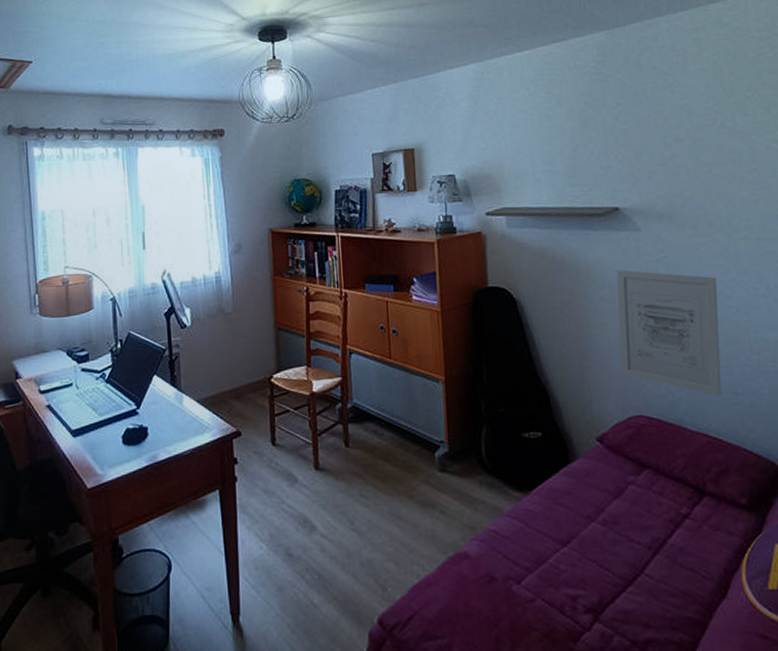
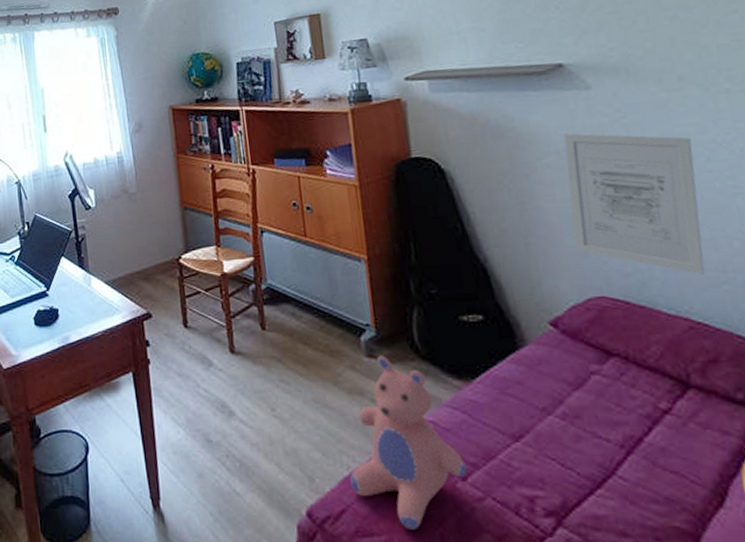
teddy bear: none [419,470,522,631] -> present [350,355,467,530]

